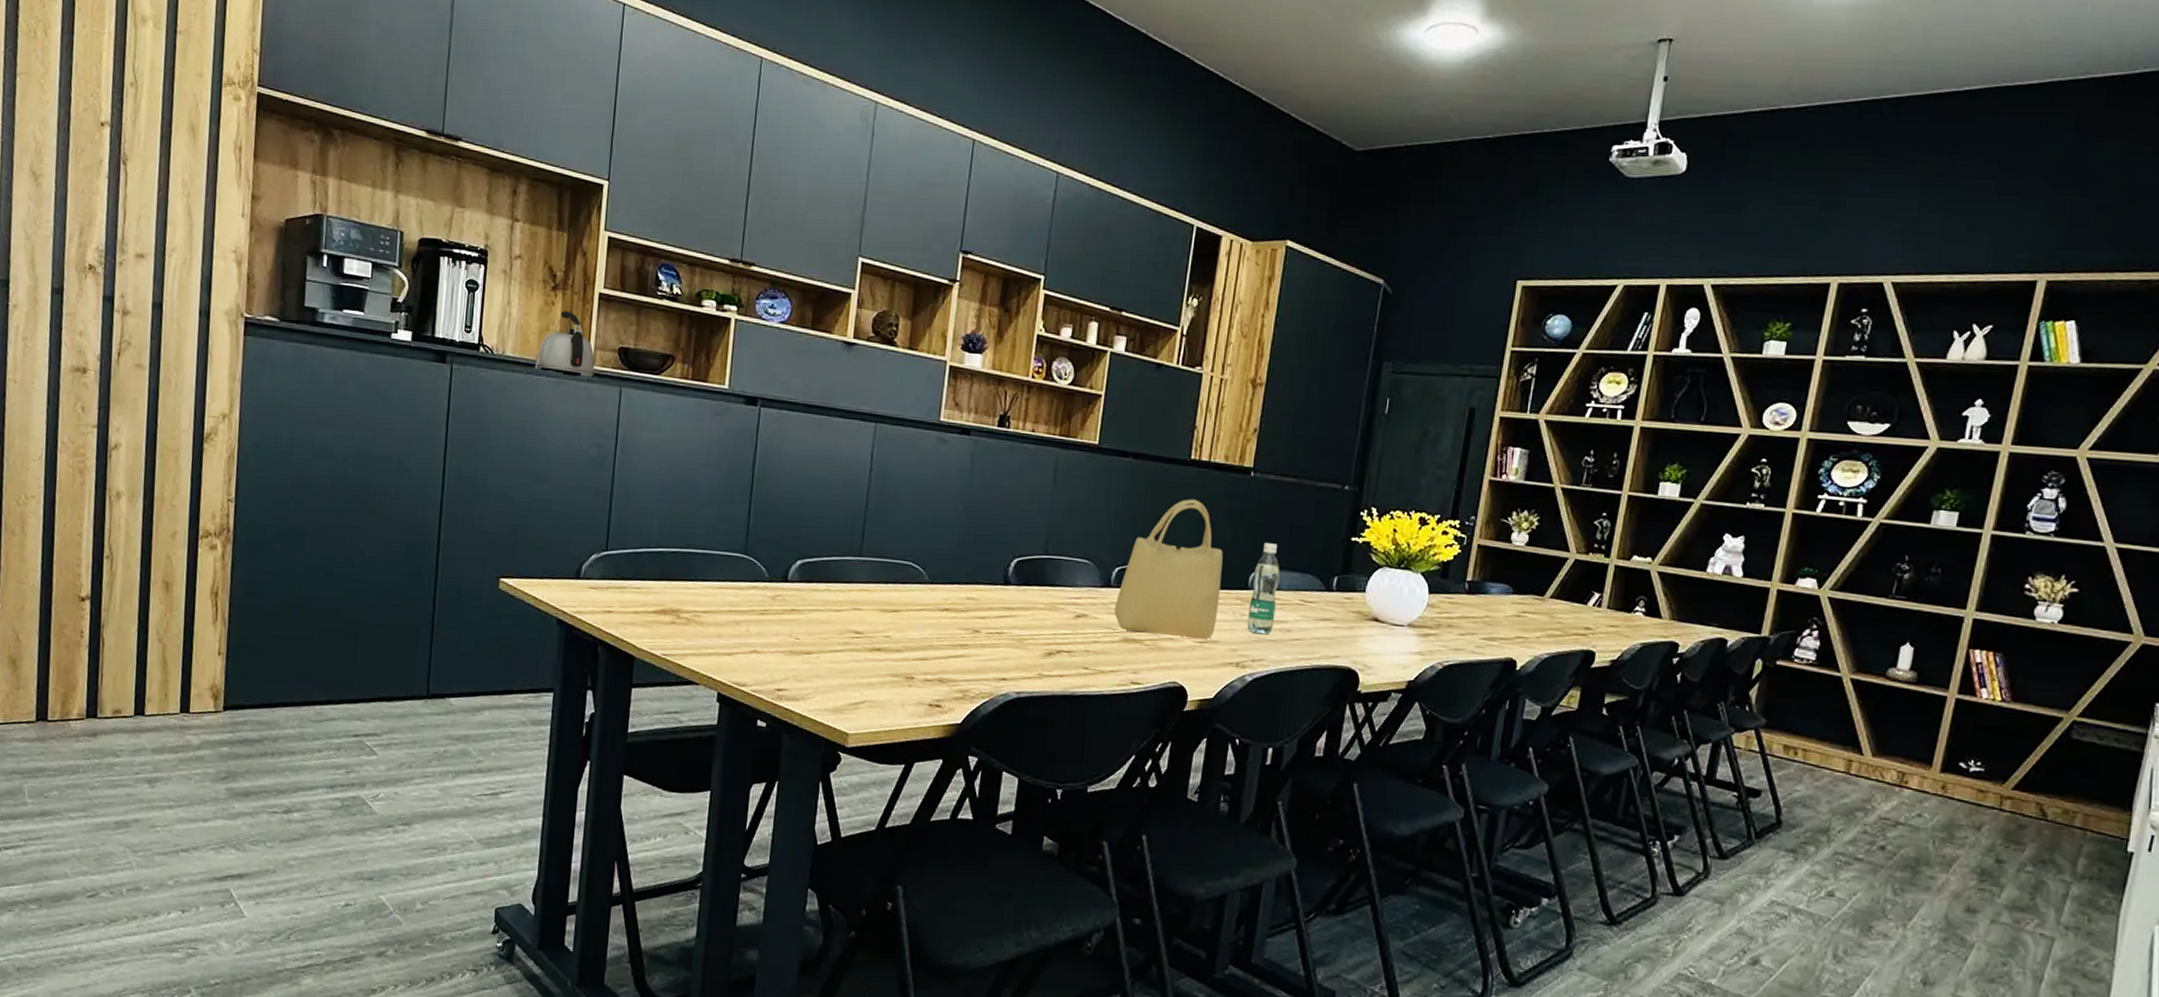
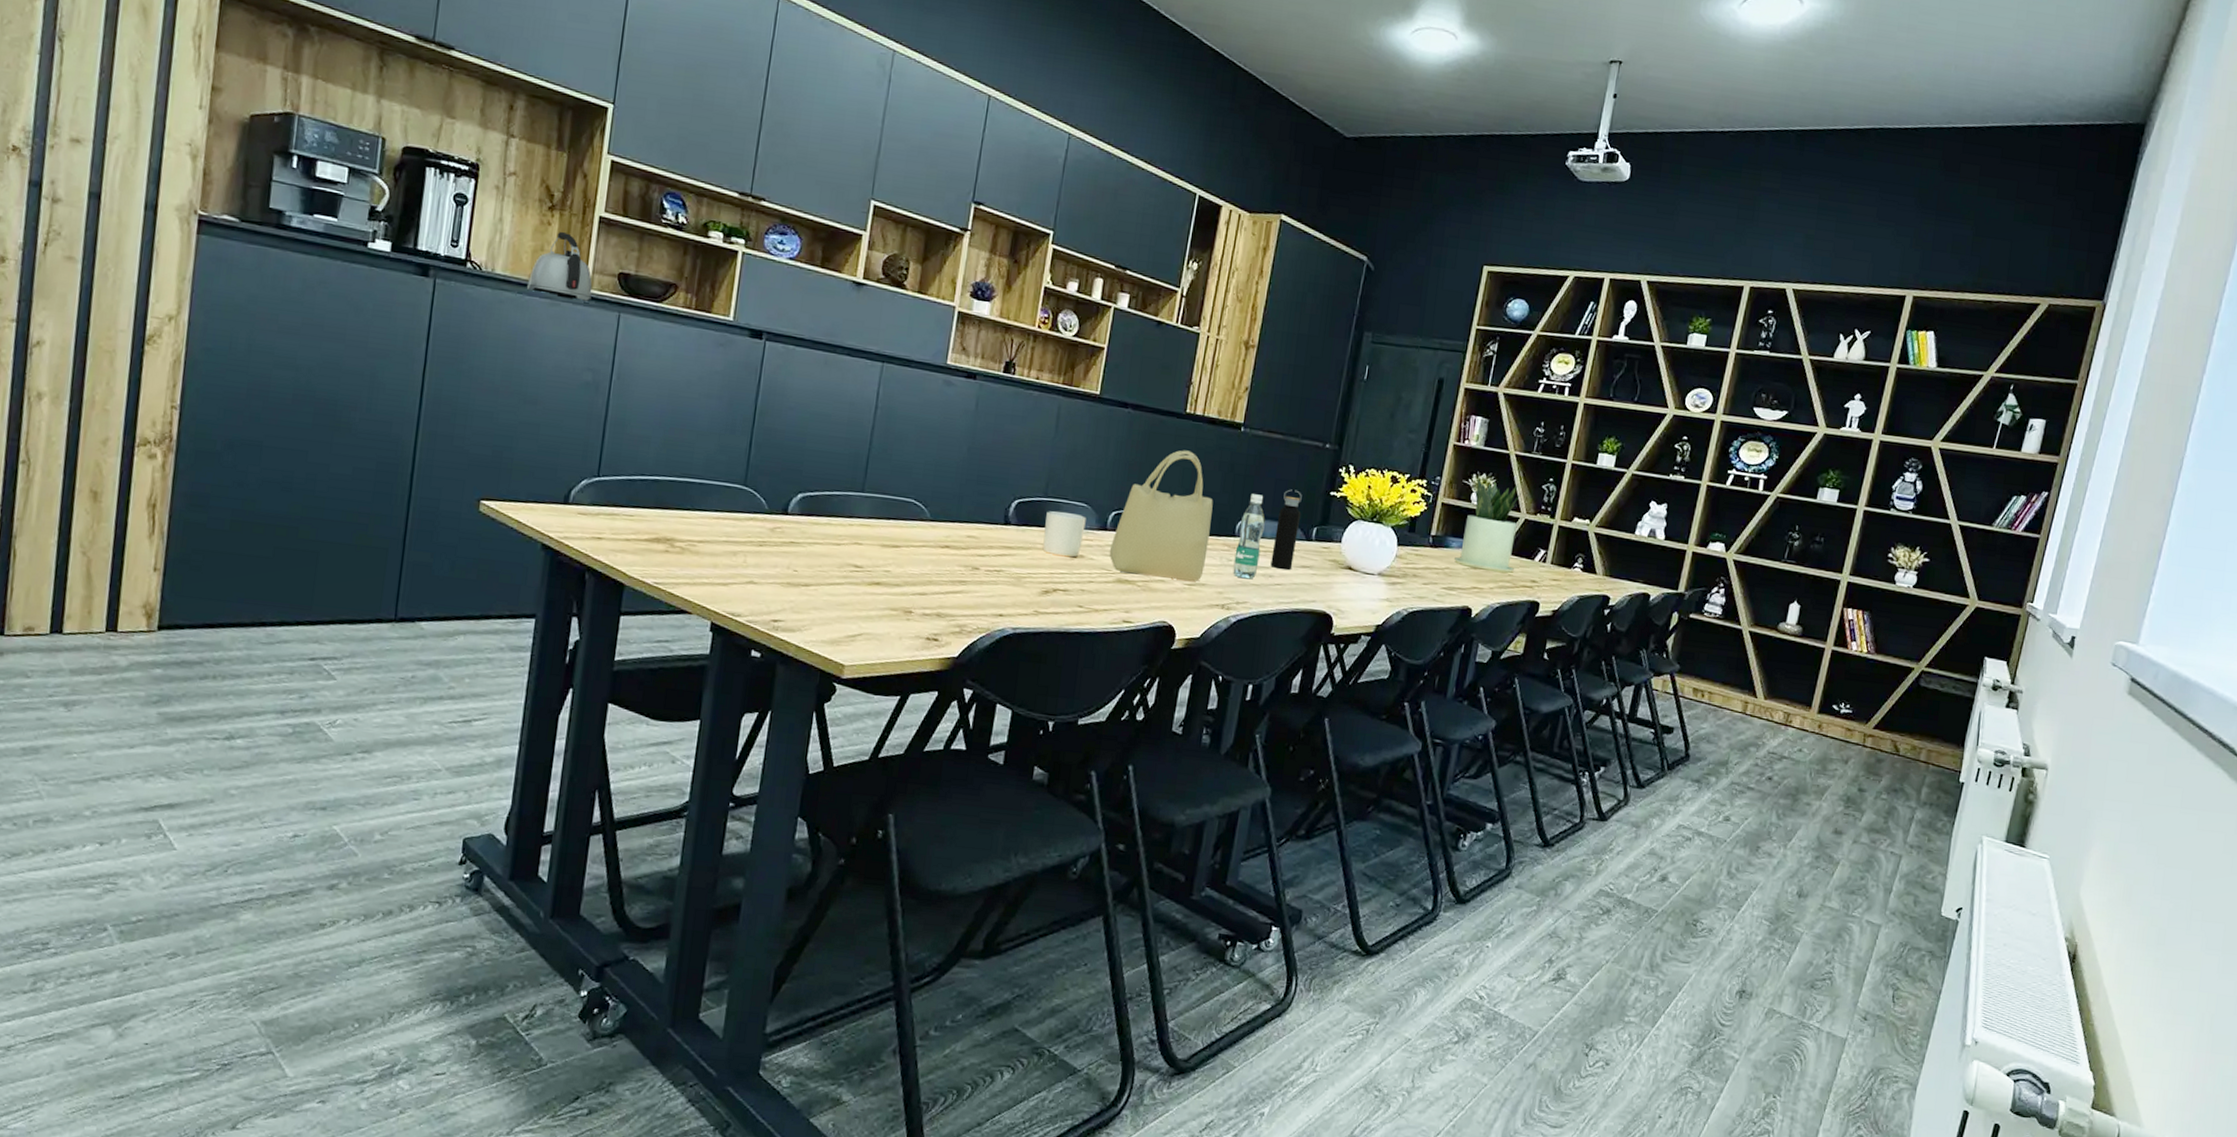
mug: none [1044,568,1089,617] -> present [1042,510,1086,558]
water bottle: none [1288,536,1320,623] -> present [1270,489,1302,570]
planter: none [1494,517,1571,621] -> present [1454,479,1523,574]

